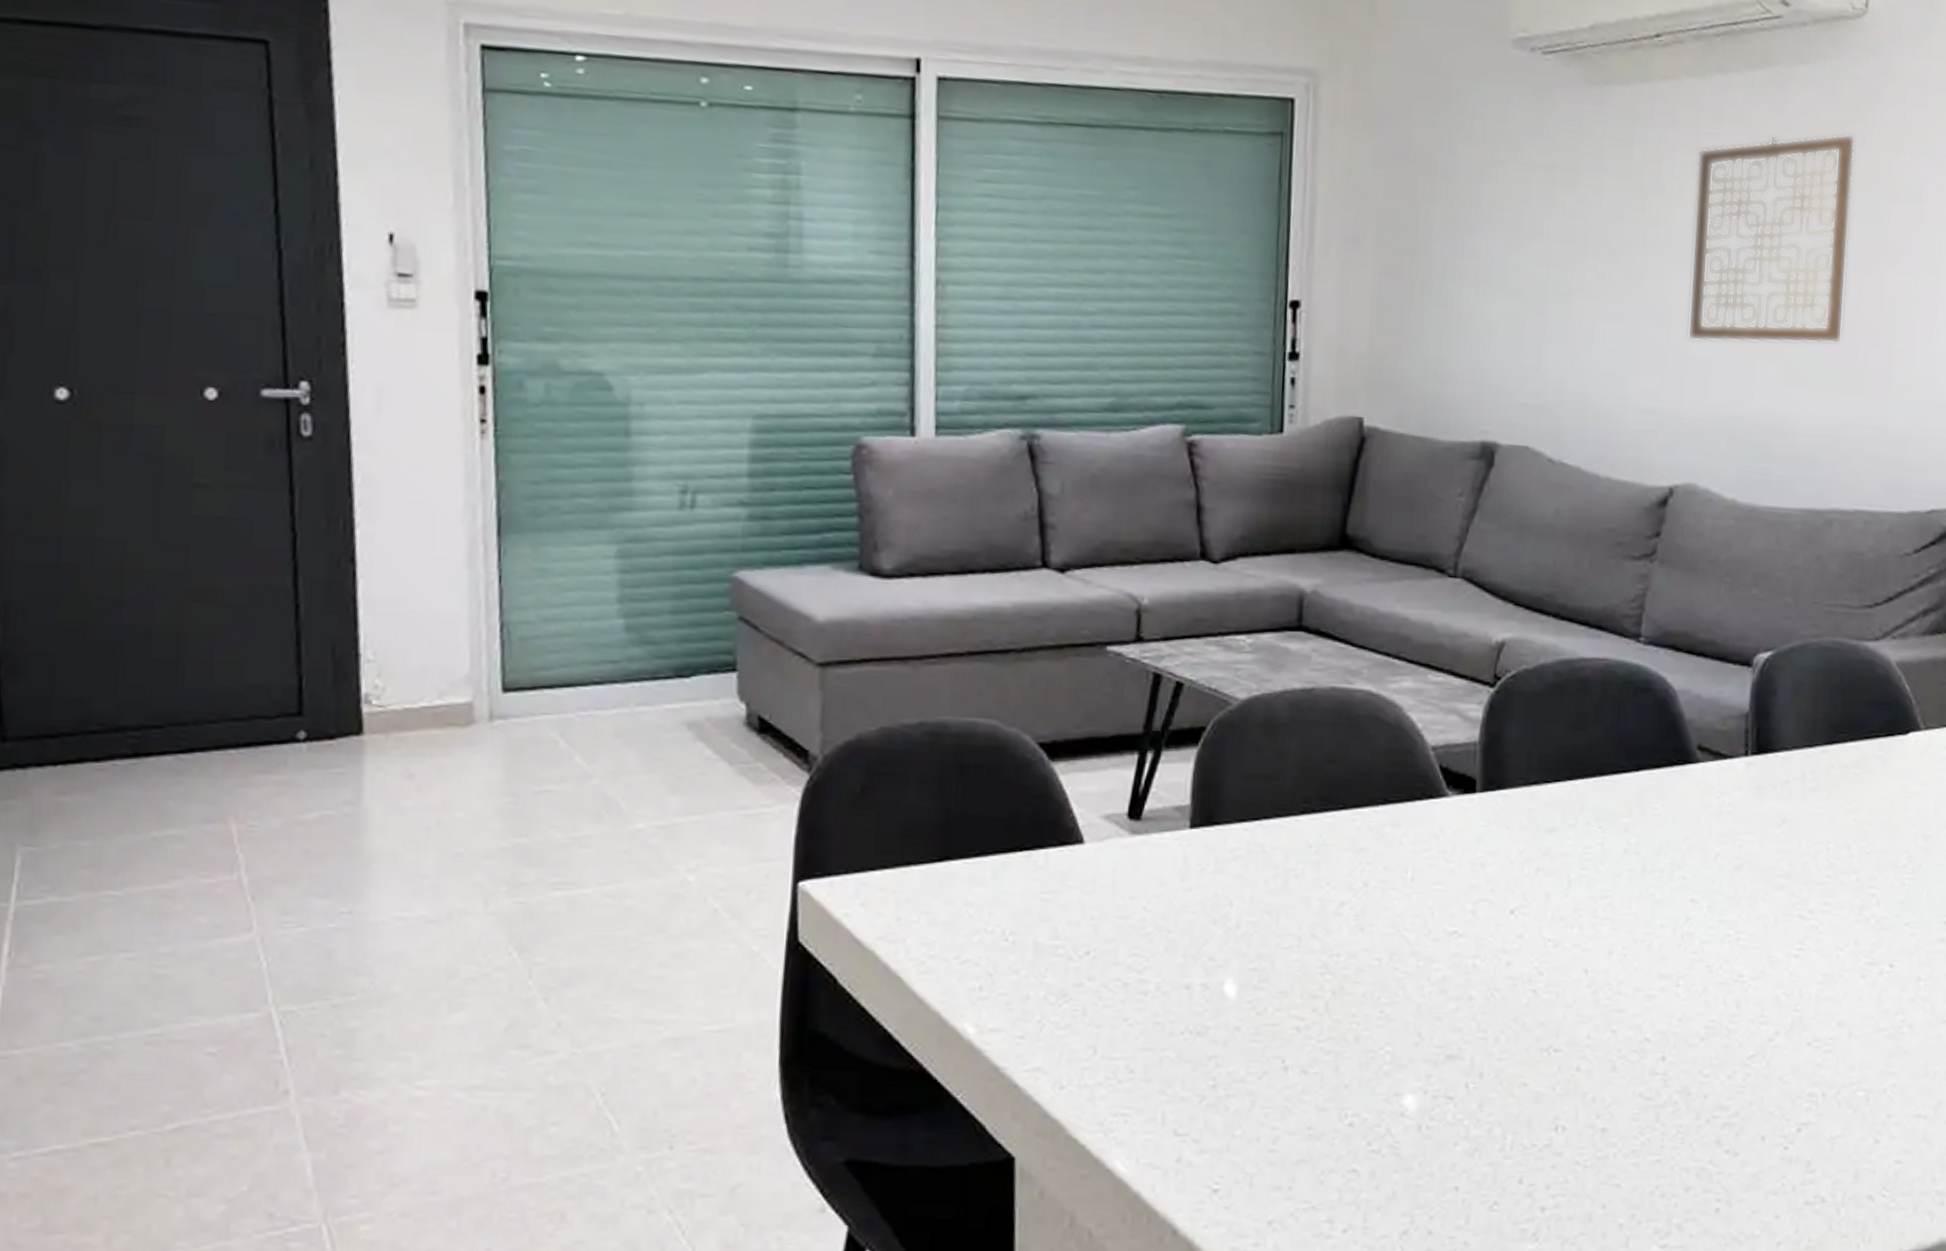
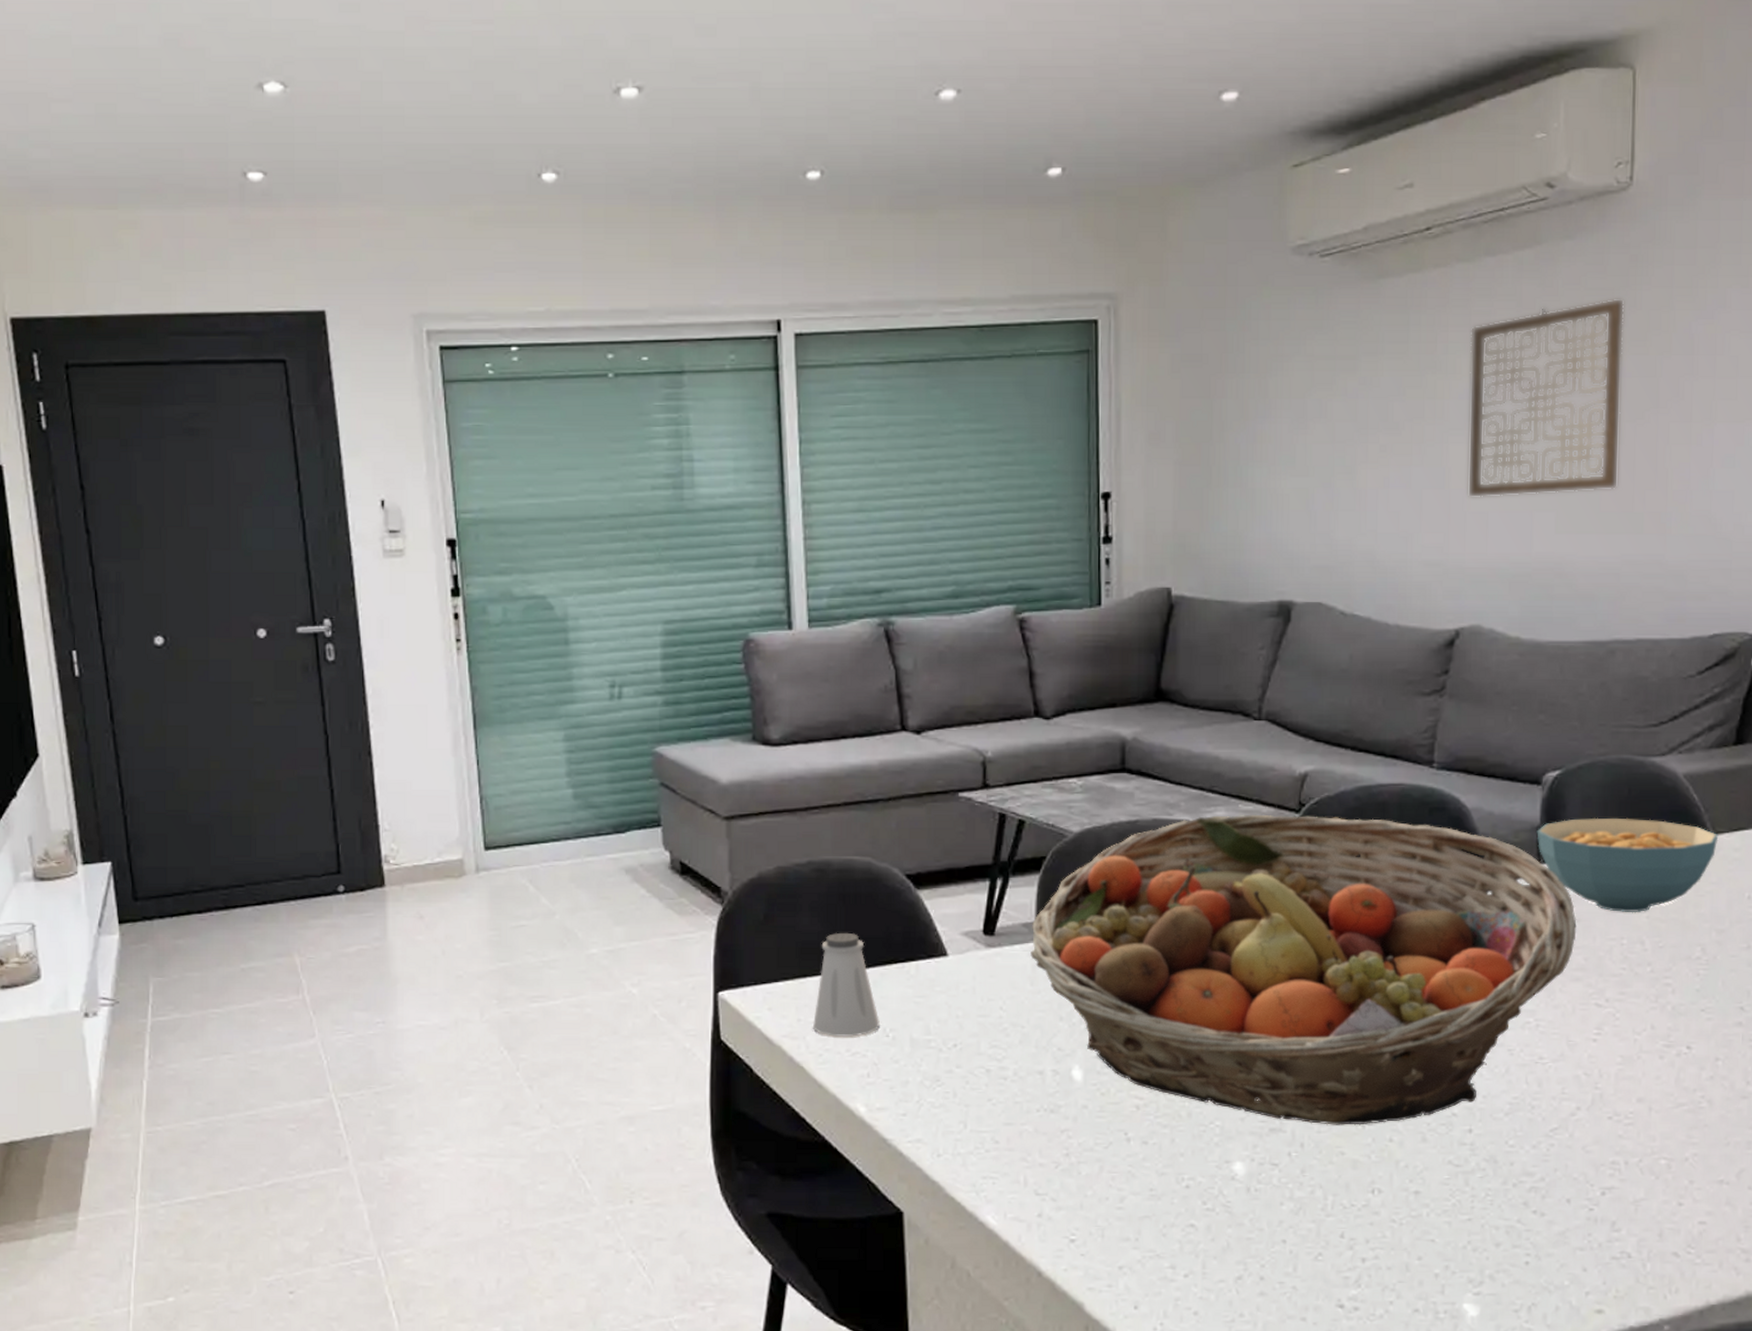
saltshaker: none [915,811,998,942] -> present [813,932,880,1038]
fruit basket: none [1182,686,1783,1052] -> present [1030,814,1577,1125]
cereal bowl: none [1745,706,1929,815] -> present [1537,817,1719,913]

